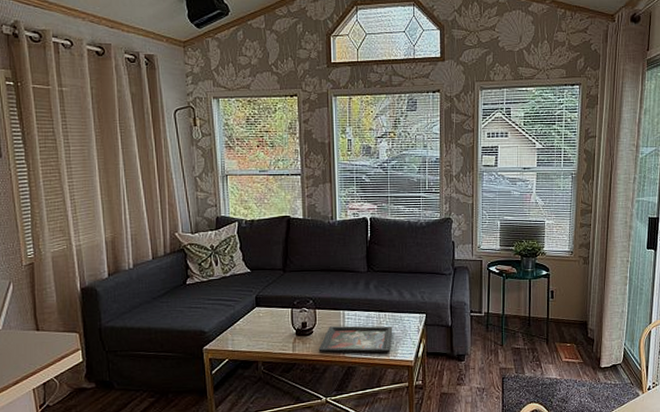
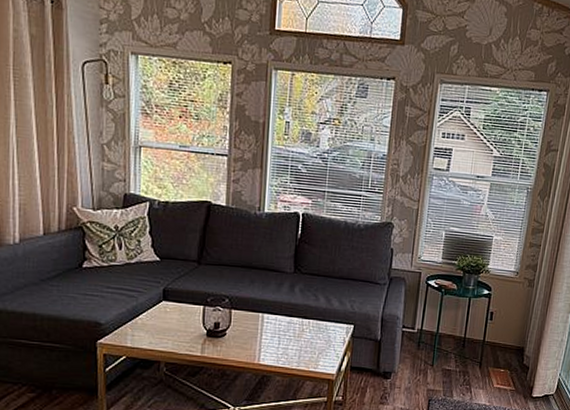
decorative tray: present [318,325,393,354] -> none [230,329,316,364]

